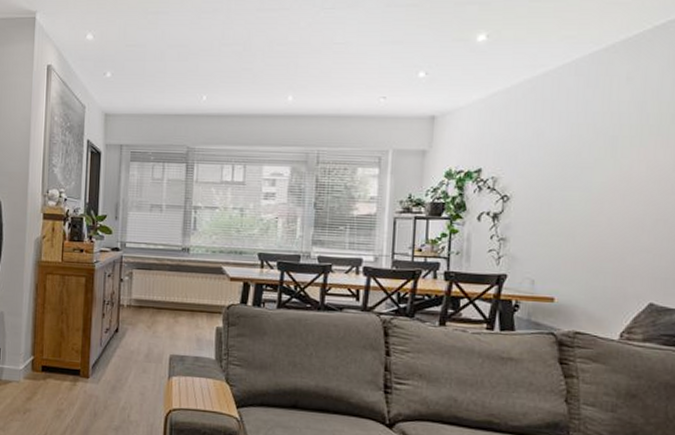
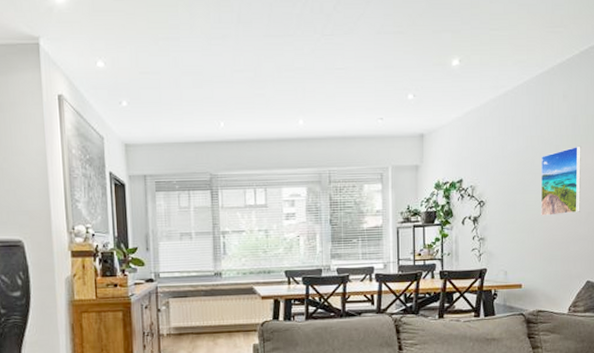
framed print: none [585,137,650,220] -> present [540,145,581,216]

